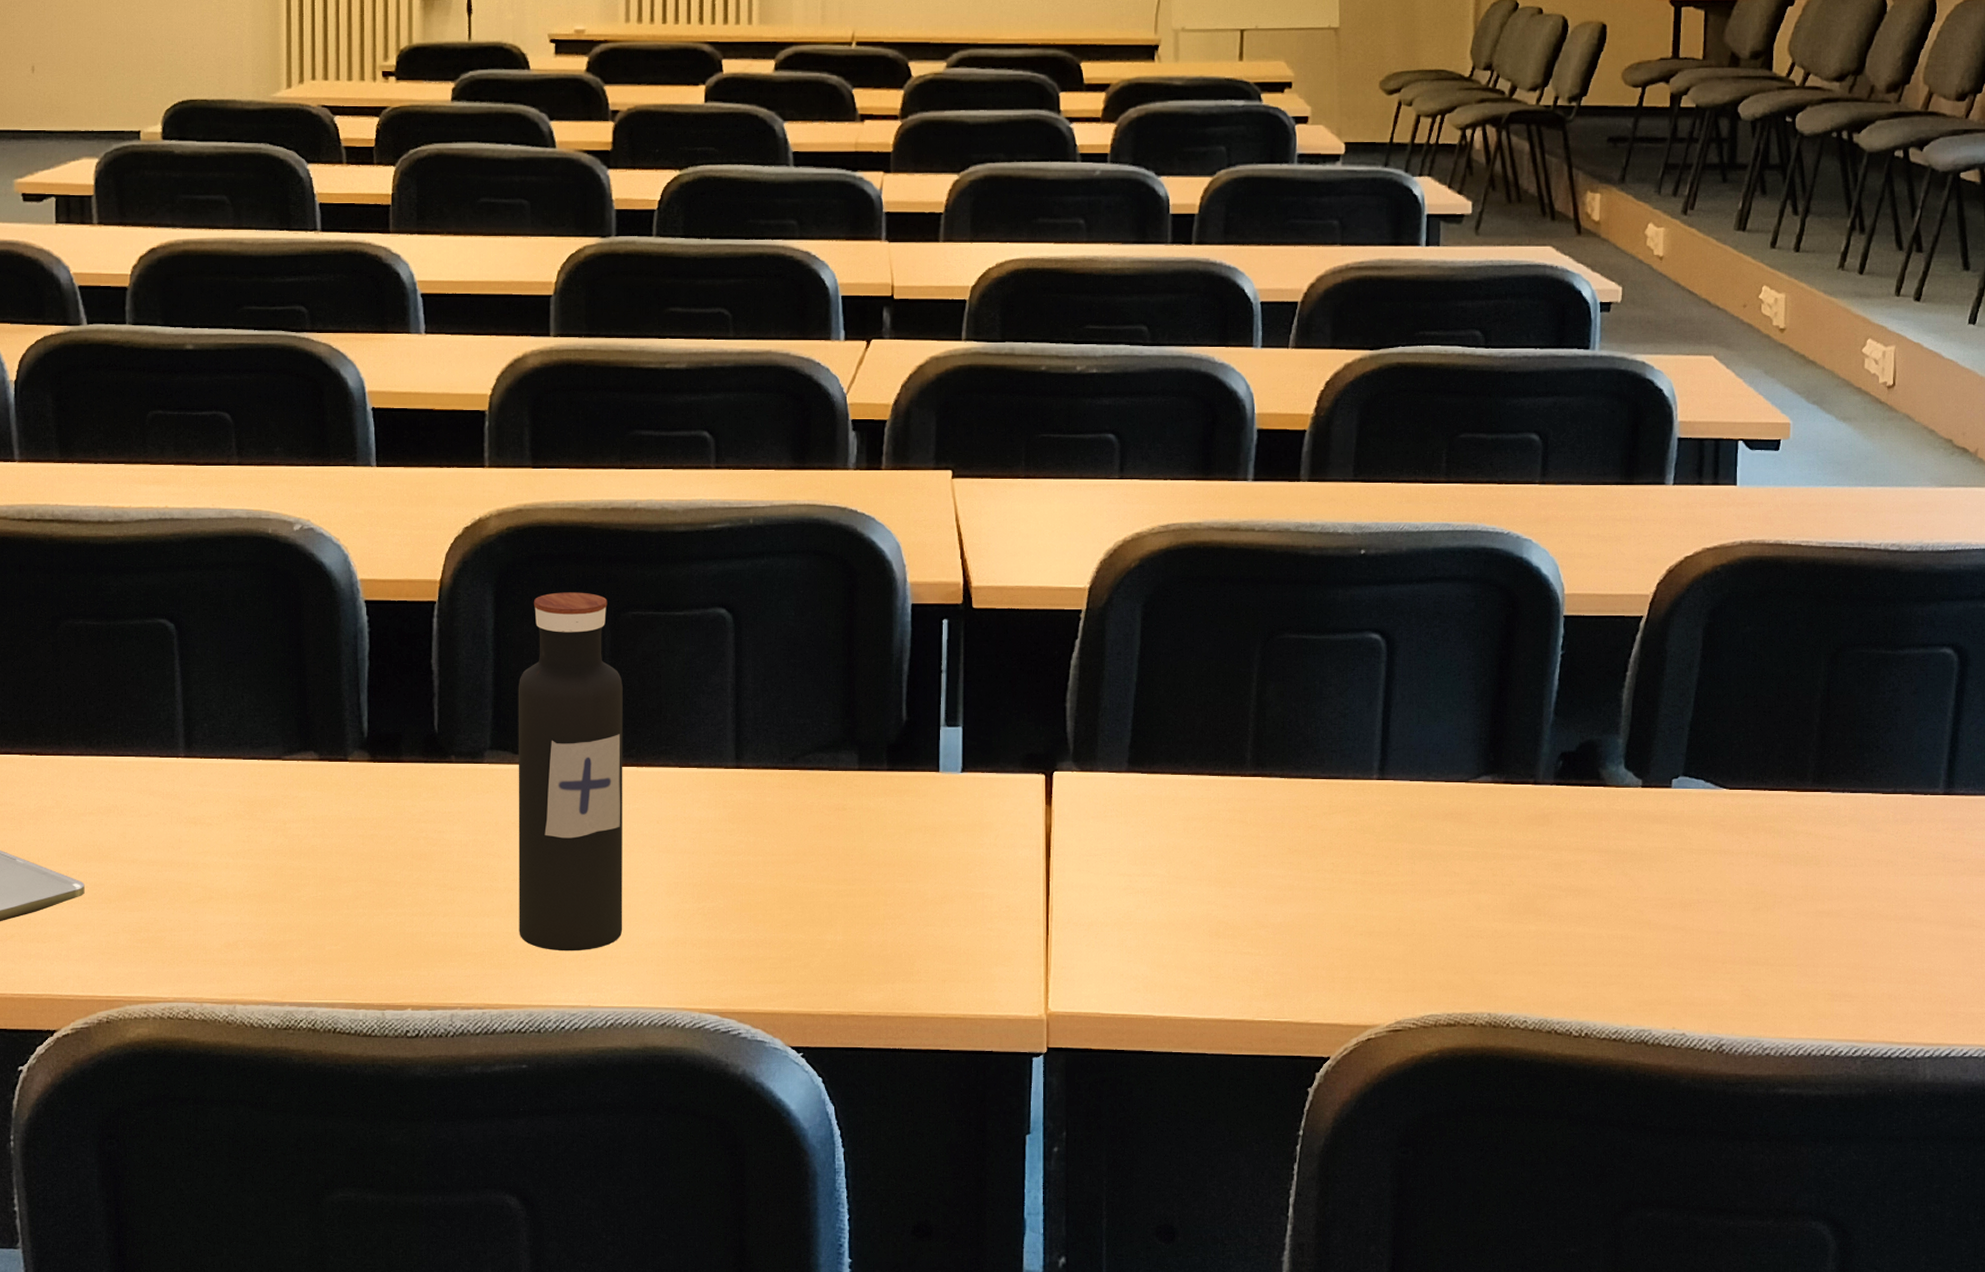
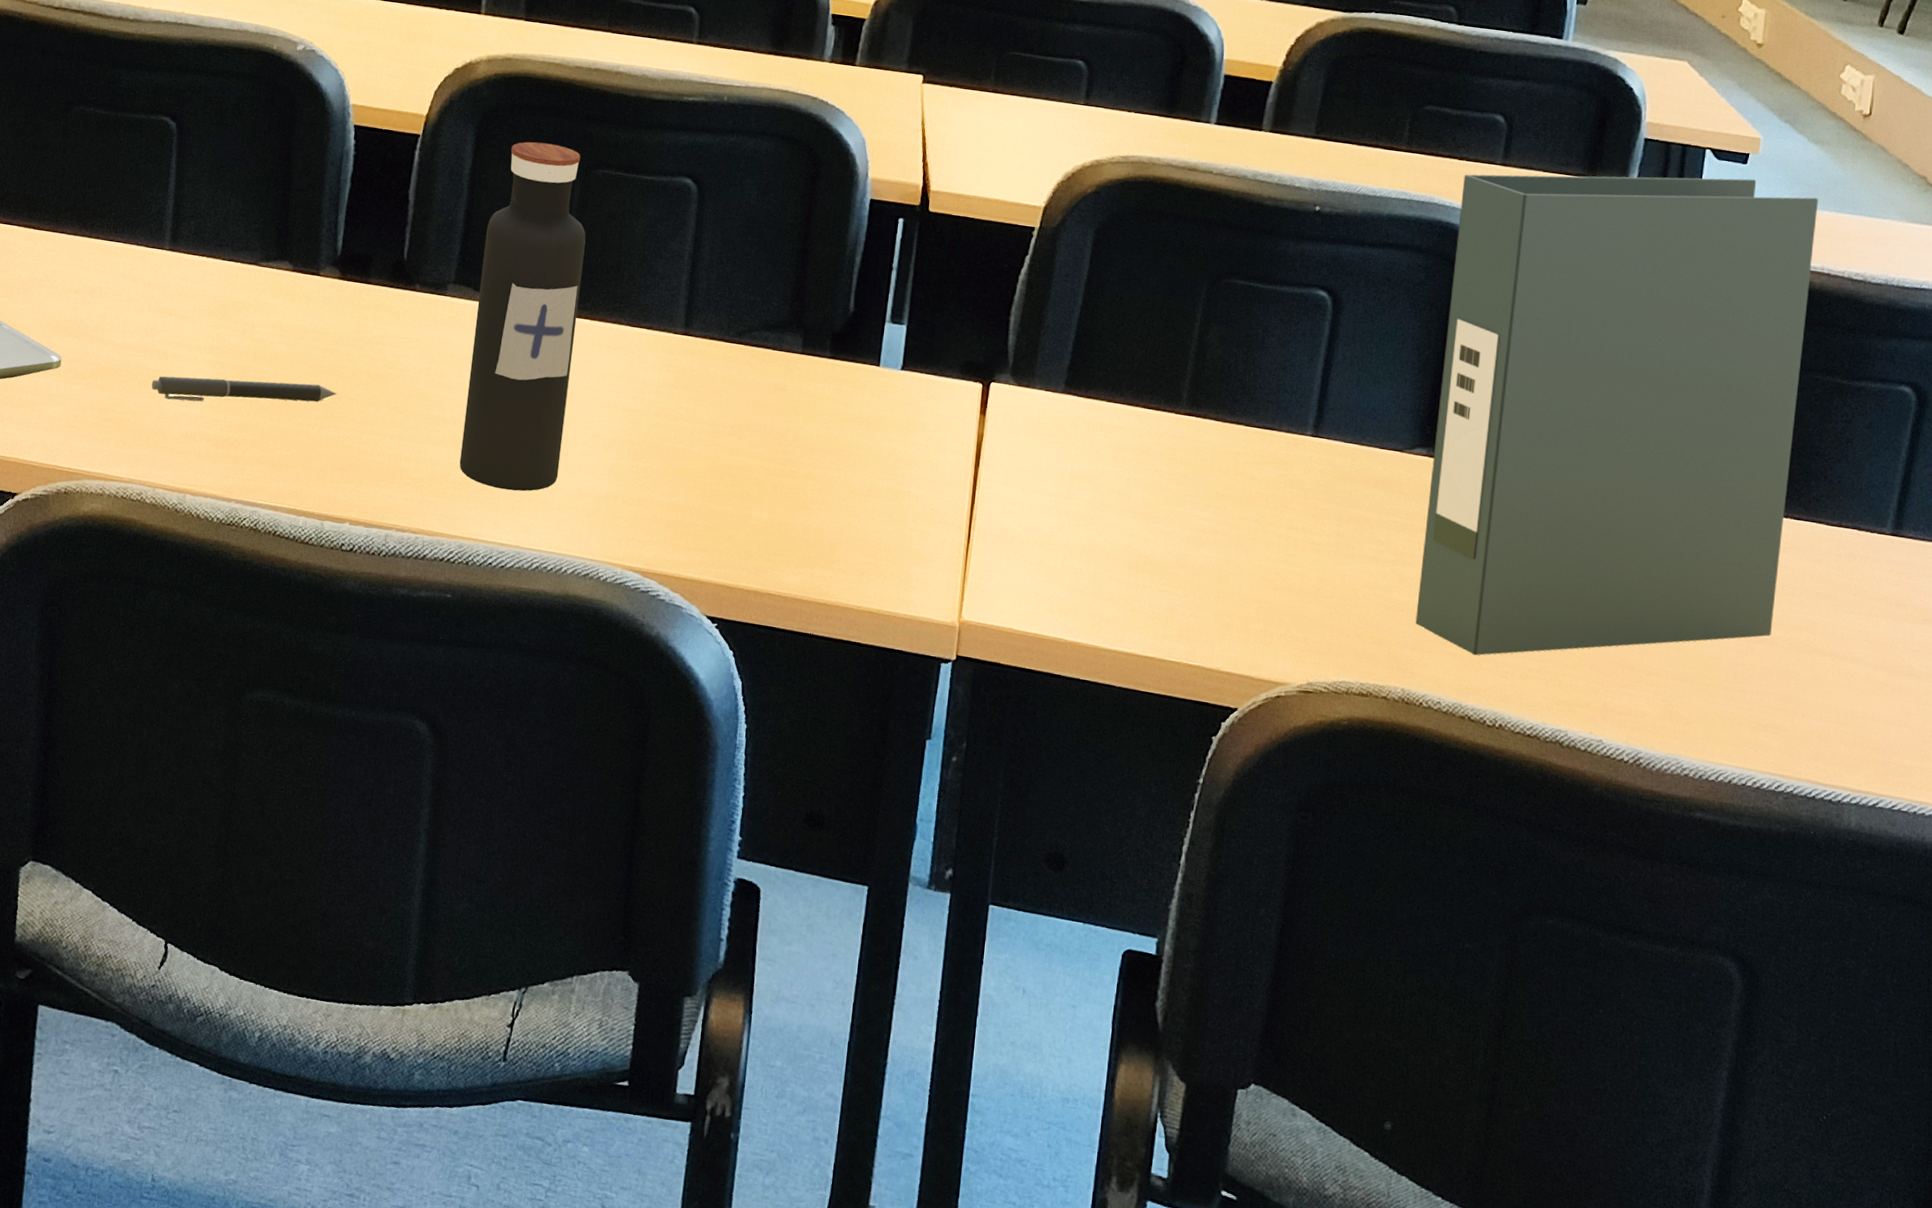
pen: none [185,873,383,911] -> present [151,376,338,402]
binder: none [1495,465,1851,971] -> present [1415,174,1818,656]

